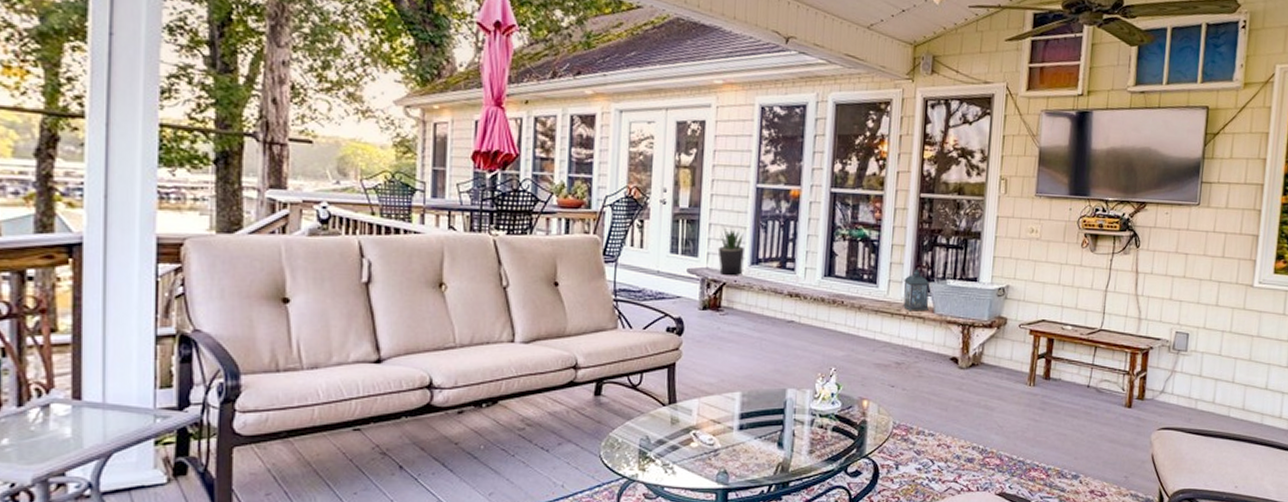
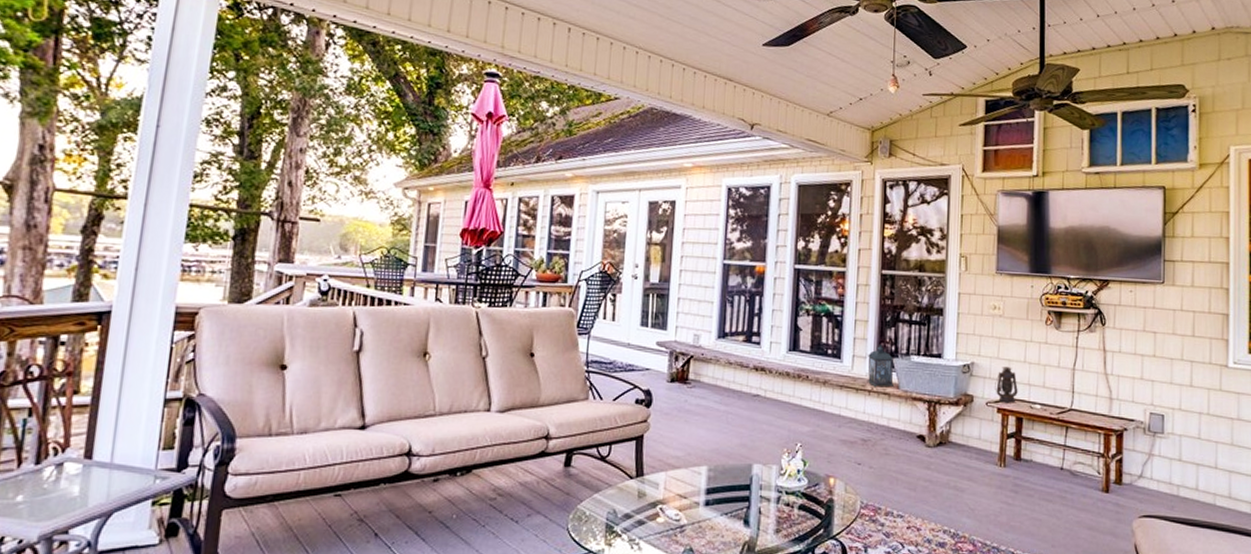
planter: present [717,227,744,276] -> none [686,301,711,349]
lantern: none [1028,288,1051,325] -> present [995,366,1018,403]

